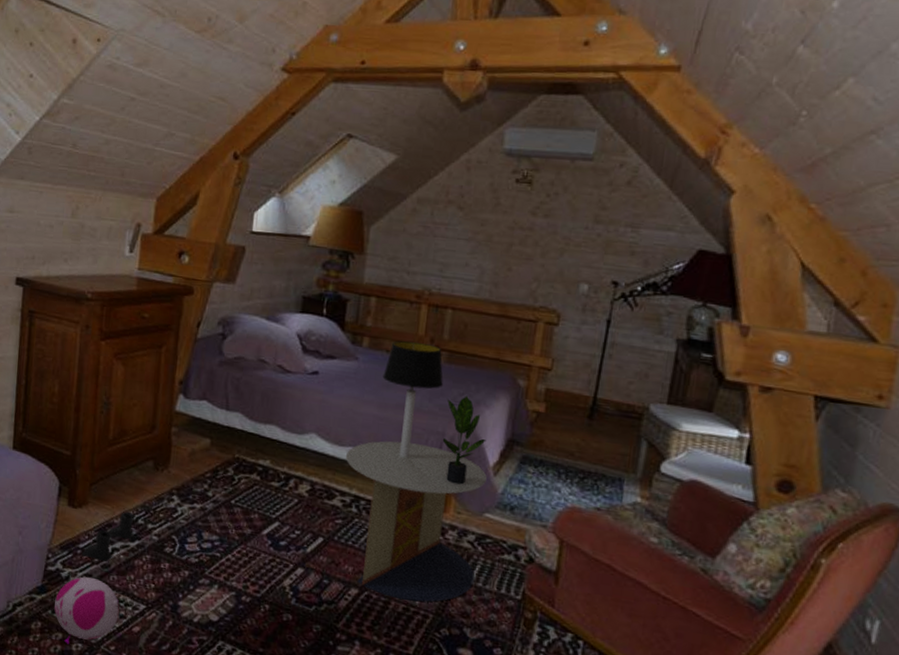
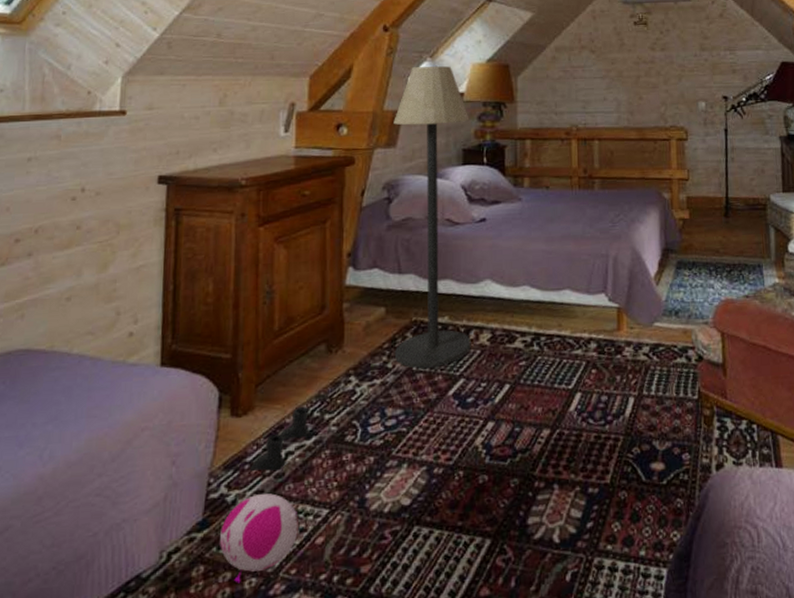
floor lamp: none [215,202,314,506] -> present [394,66,471,369]
side table: present [345,440,487,602] -> none [521,269,655,429]
table lamp: present [382,341,444,459] -> none [546,174,601,286]
potted plant: present [442,396,487,485] -> none [605,216,645,301]

